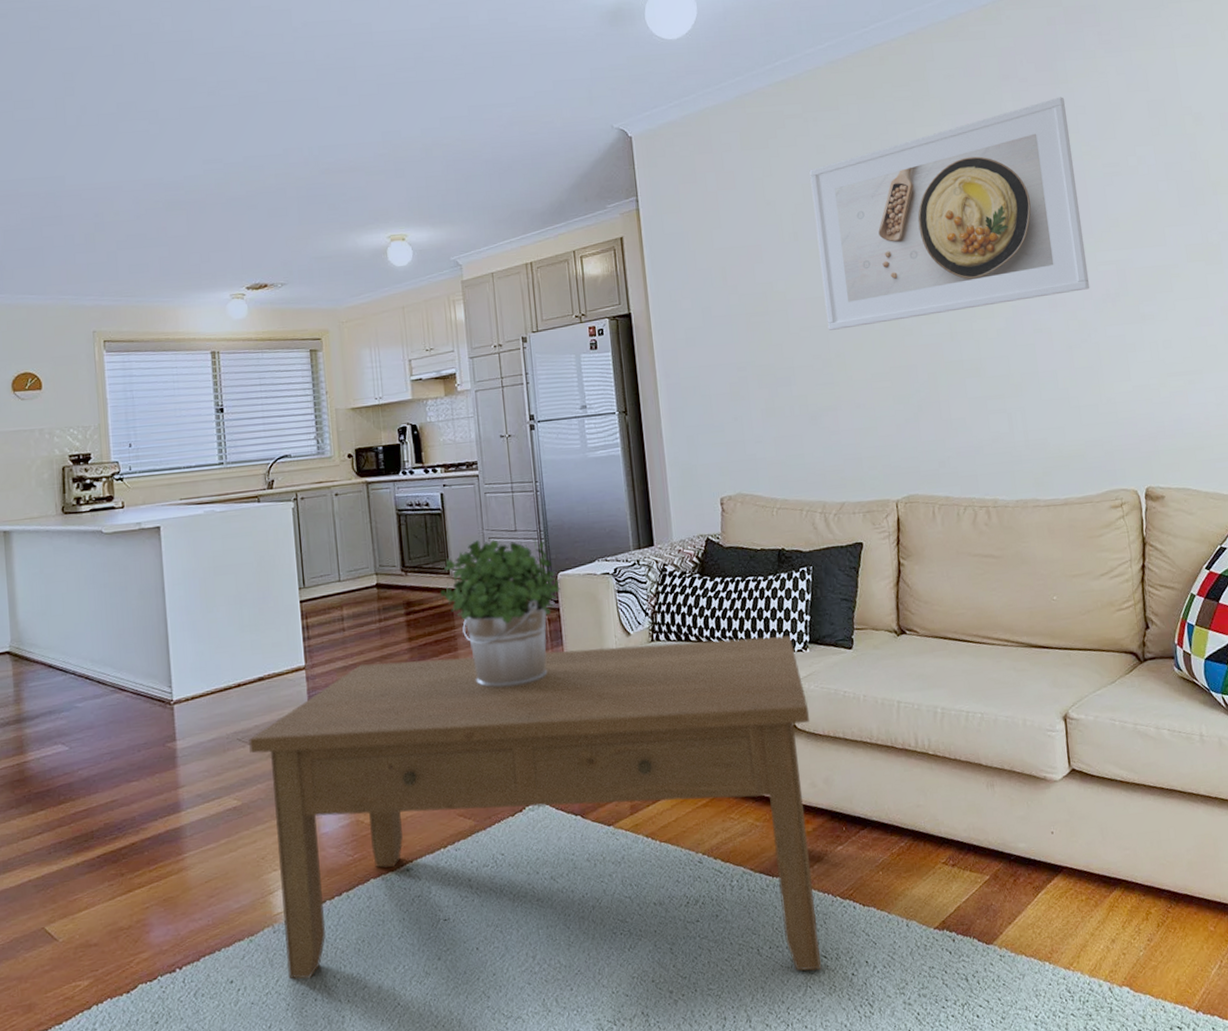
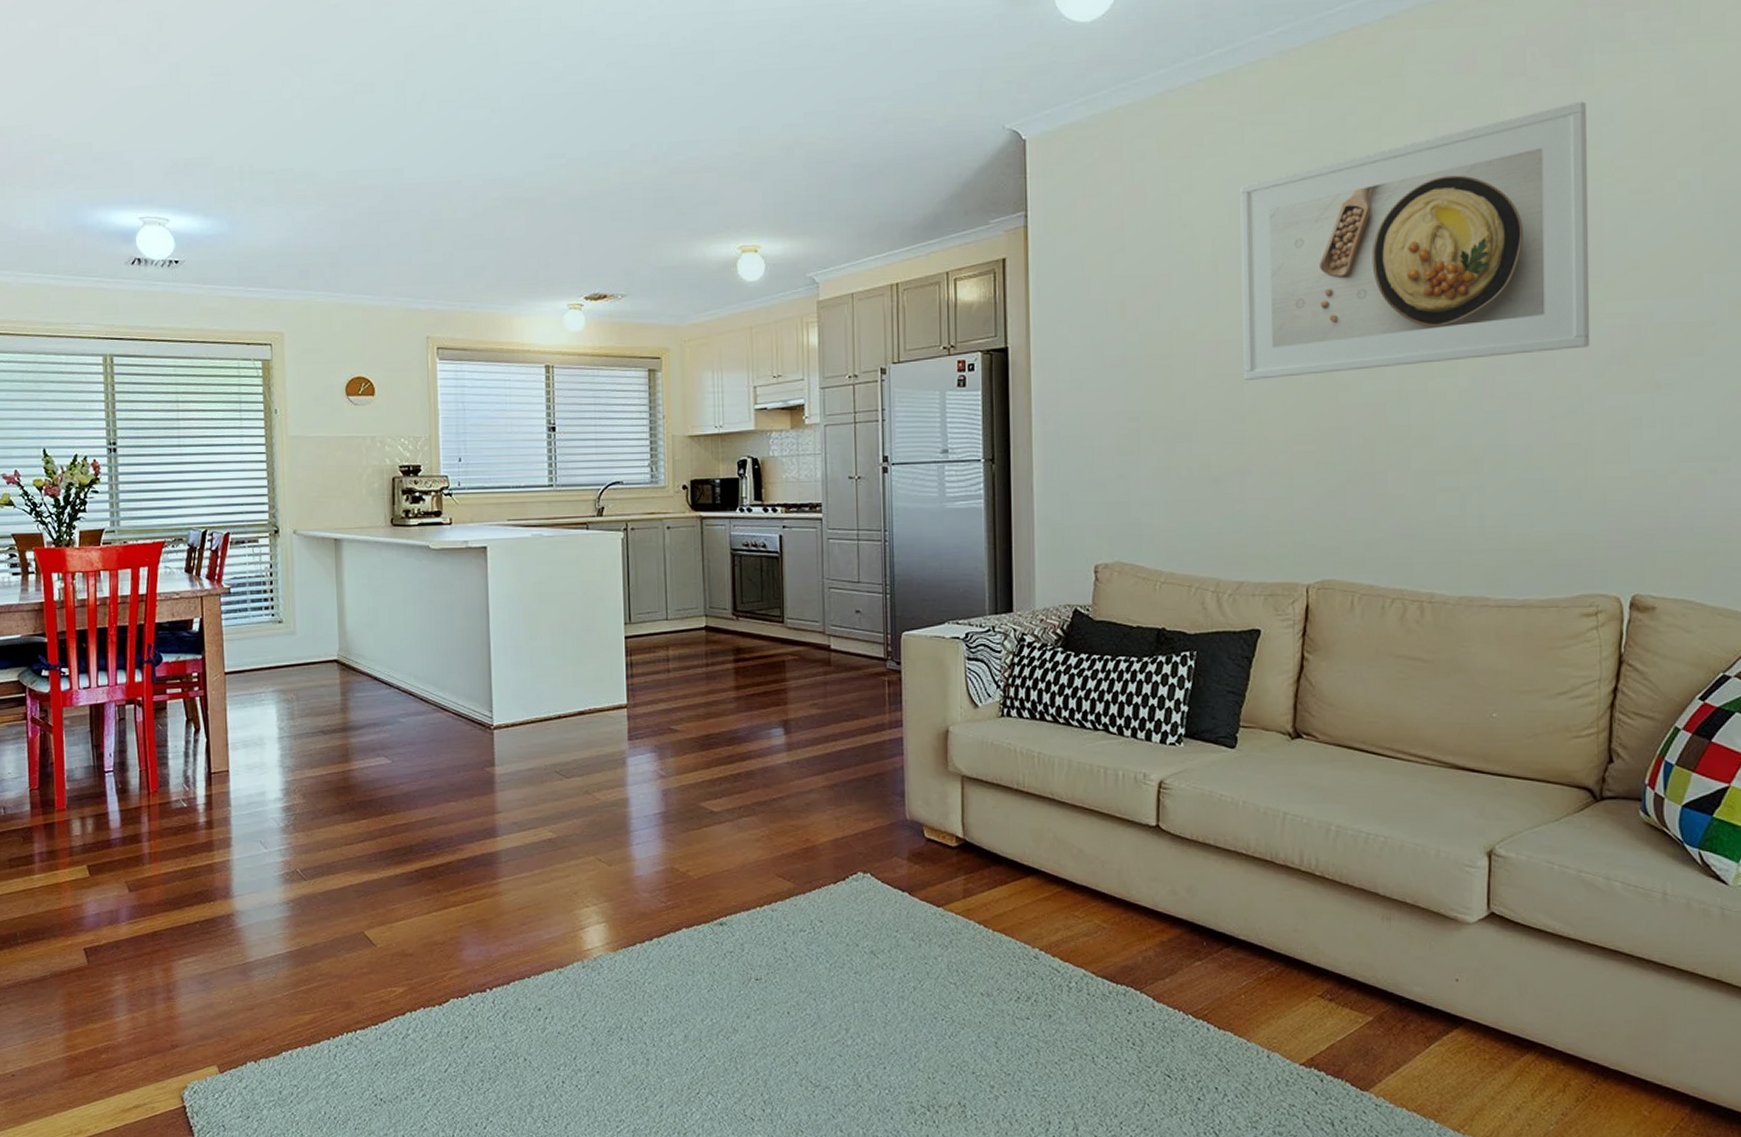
coffee table: present [249,635,822,979] -> none [567,708,1176,1090]
potted plant: present [440,538,561,688] -> none [772,589,905,750]

